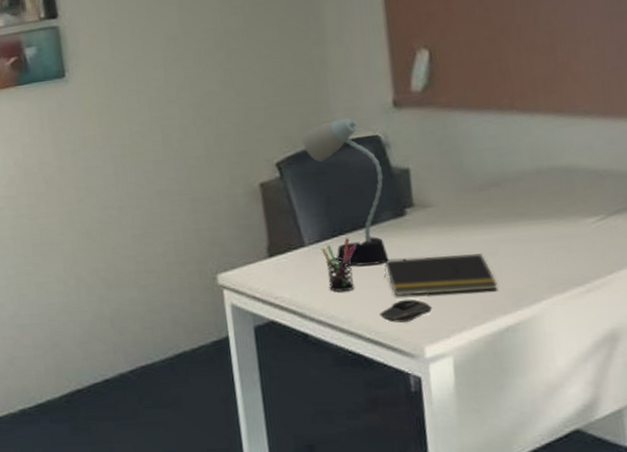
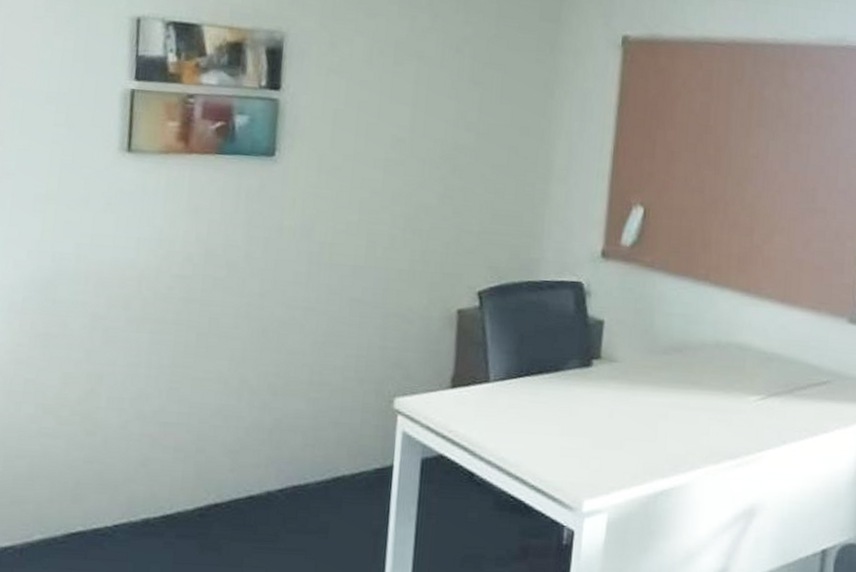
desk lamp: present [301,117,389,266] -> none [508,258,579,412]
pen holder: present [320,238,357,292] -> none [504,380,540,434]
computer mouse: present [378,299,433,323] -> none [547,450,599,474]
notepad: present [384,253,498,296] -> none [560,408,662,453]

